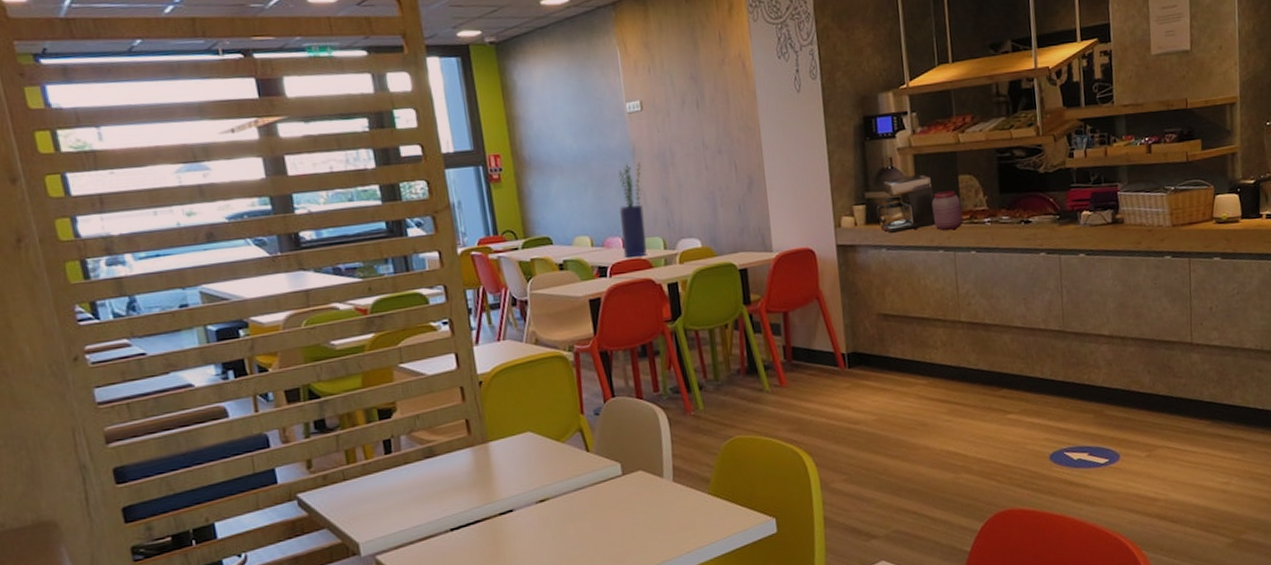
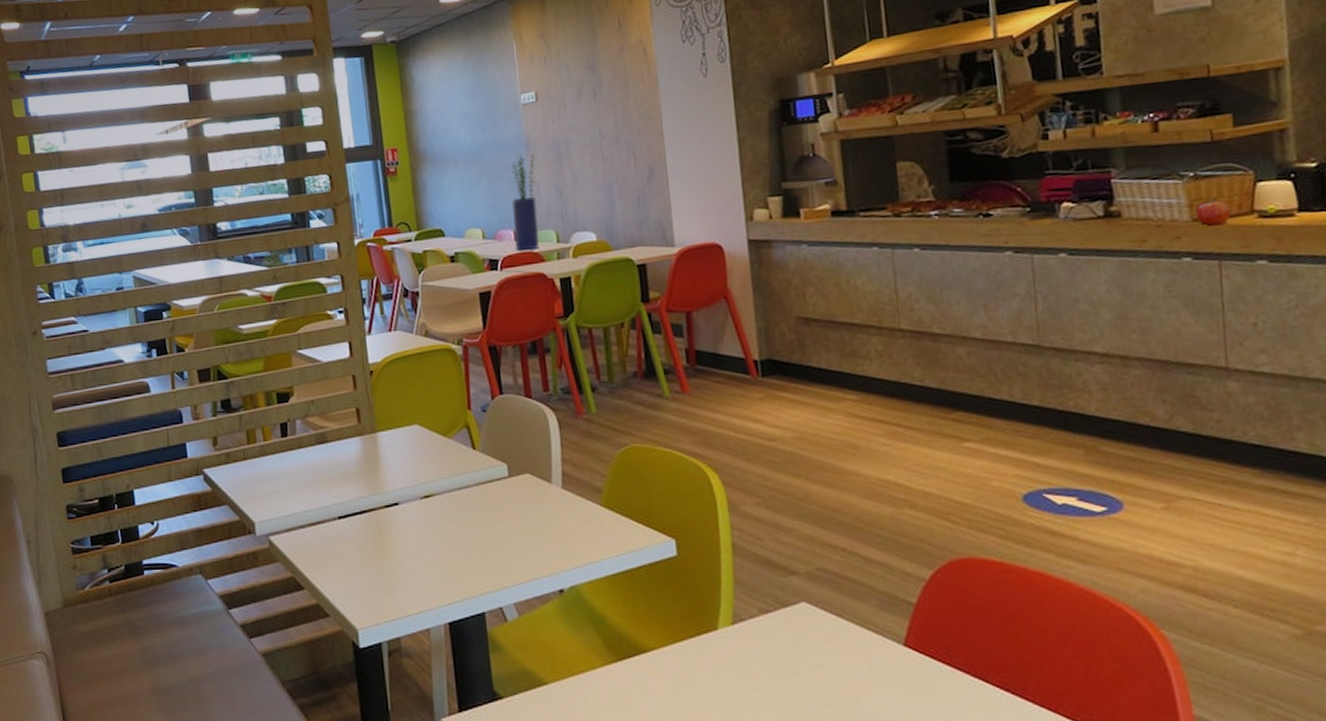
coffee maker: present [876,174,936,234] -> none [795,161,869,229]
jar: present [931,190,963,231] -> none [863,179,903,226]
apple: none [1175,207,1198,231] -> present [1195,197,1231,226]

